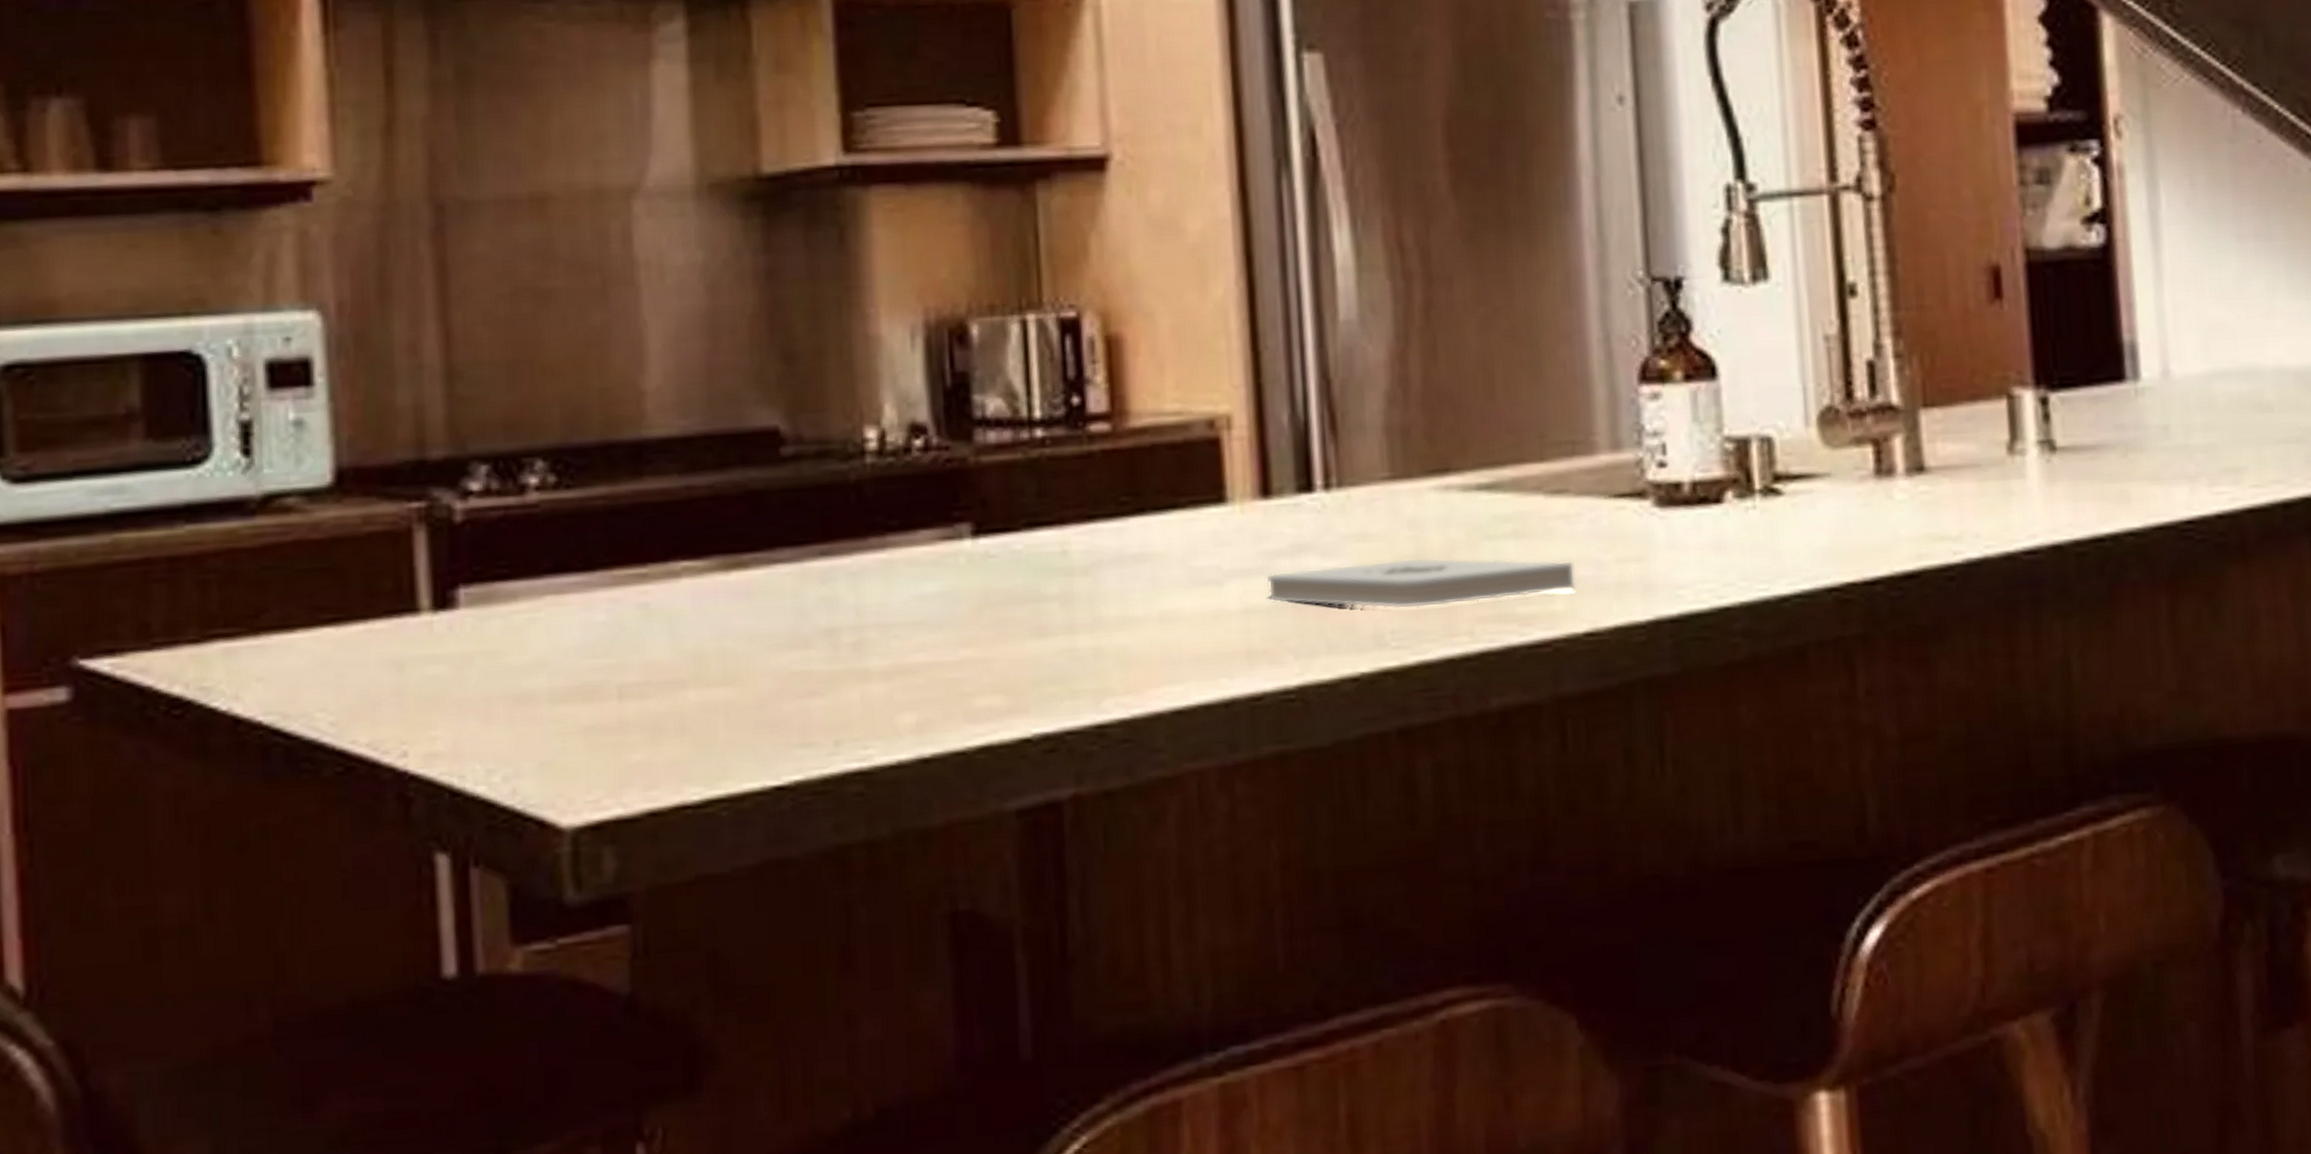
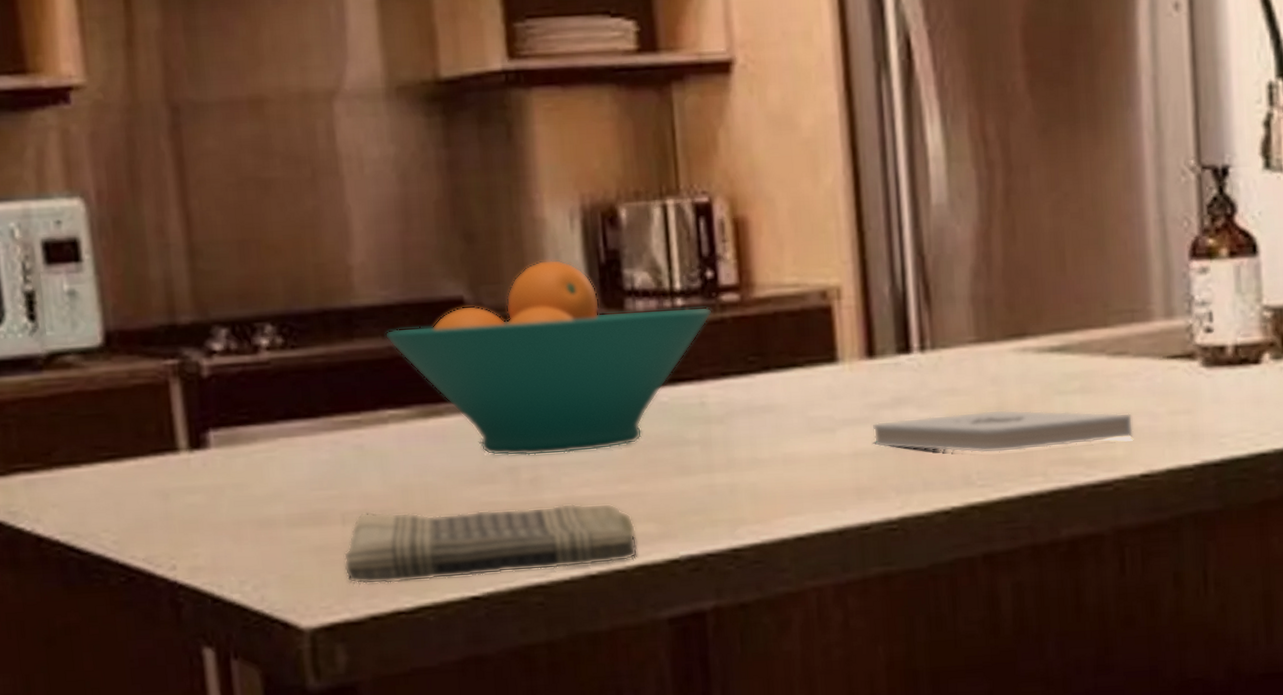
dish towel: none [618,671,981,773] -> present [343,503,638,585]
fruit bowl: none [683,383,1078,616] -> present [386,259,712,456]

